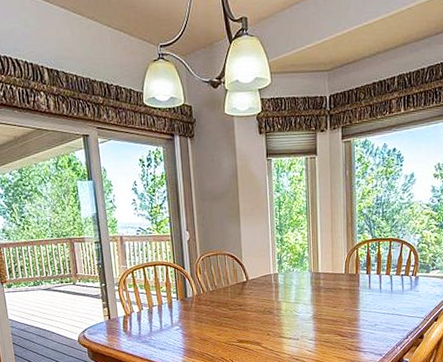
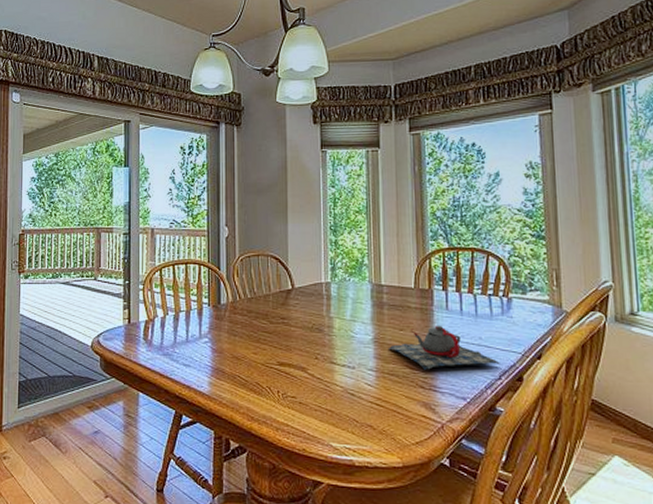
teapot: none [324,301,408,336] -> present [387,325,500,370]

